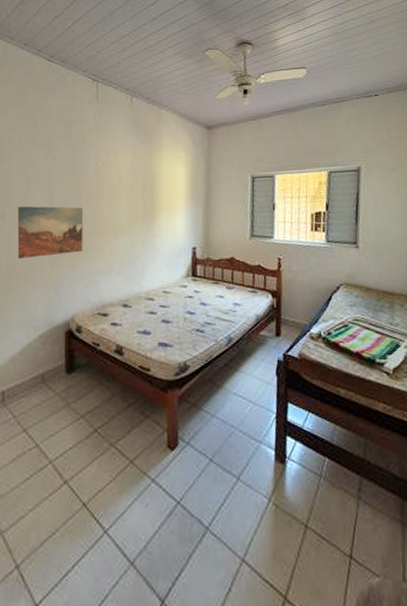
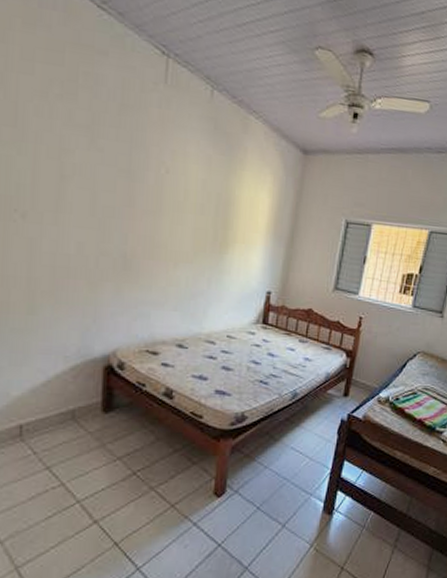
wall art: present [17,206,83,258] -> none [43,205,135,277]

